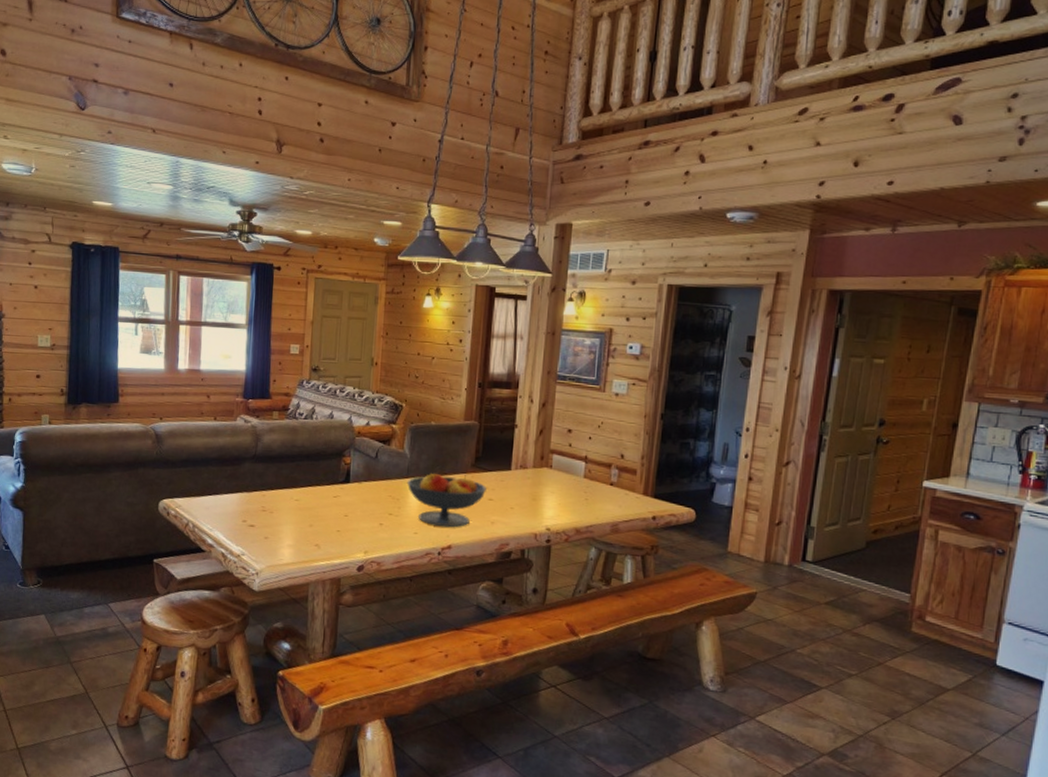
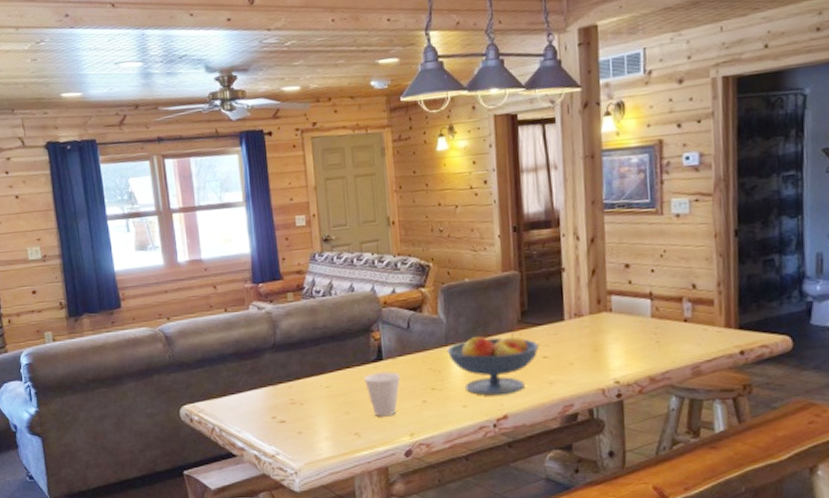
cup: none [331,493,363,533] -> present [364,372,400,417]

